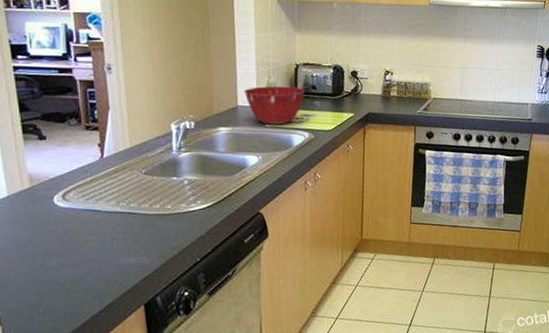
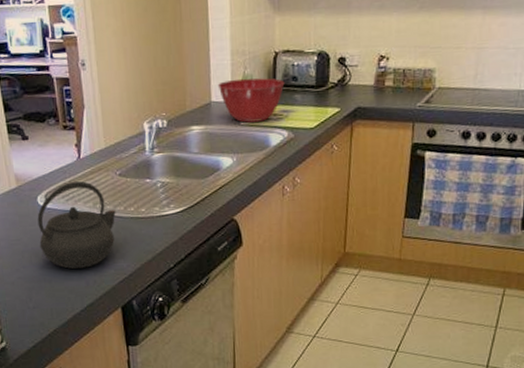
kettle: none [52,179,141,269] -> present [37,180,116,269]

